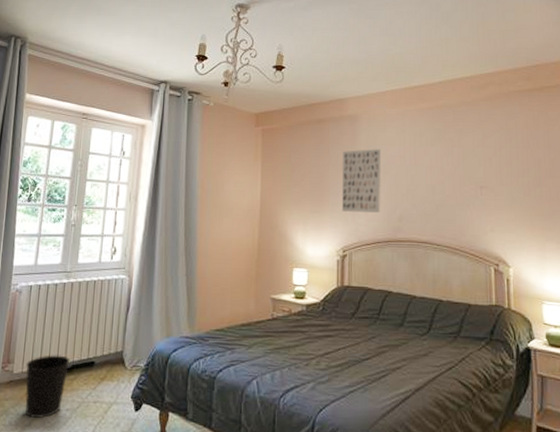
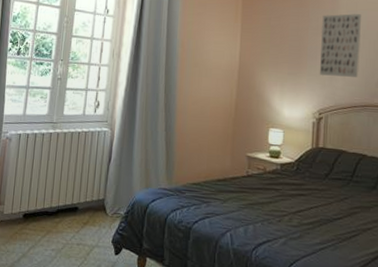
wastebasket: present [25,355,70,418] -> none [15,199,56,256]

